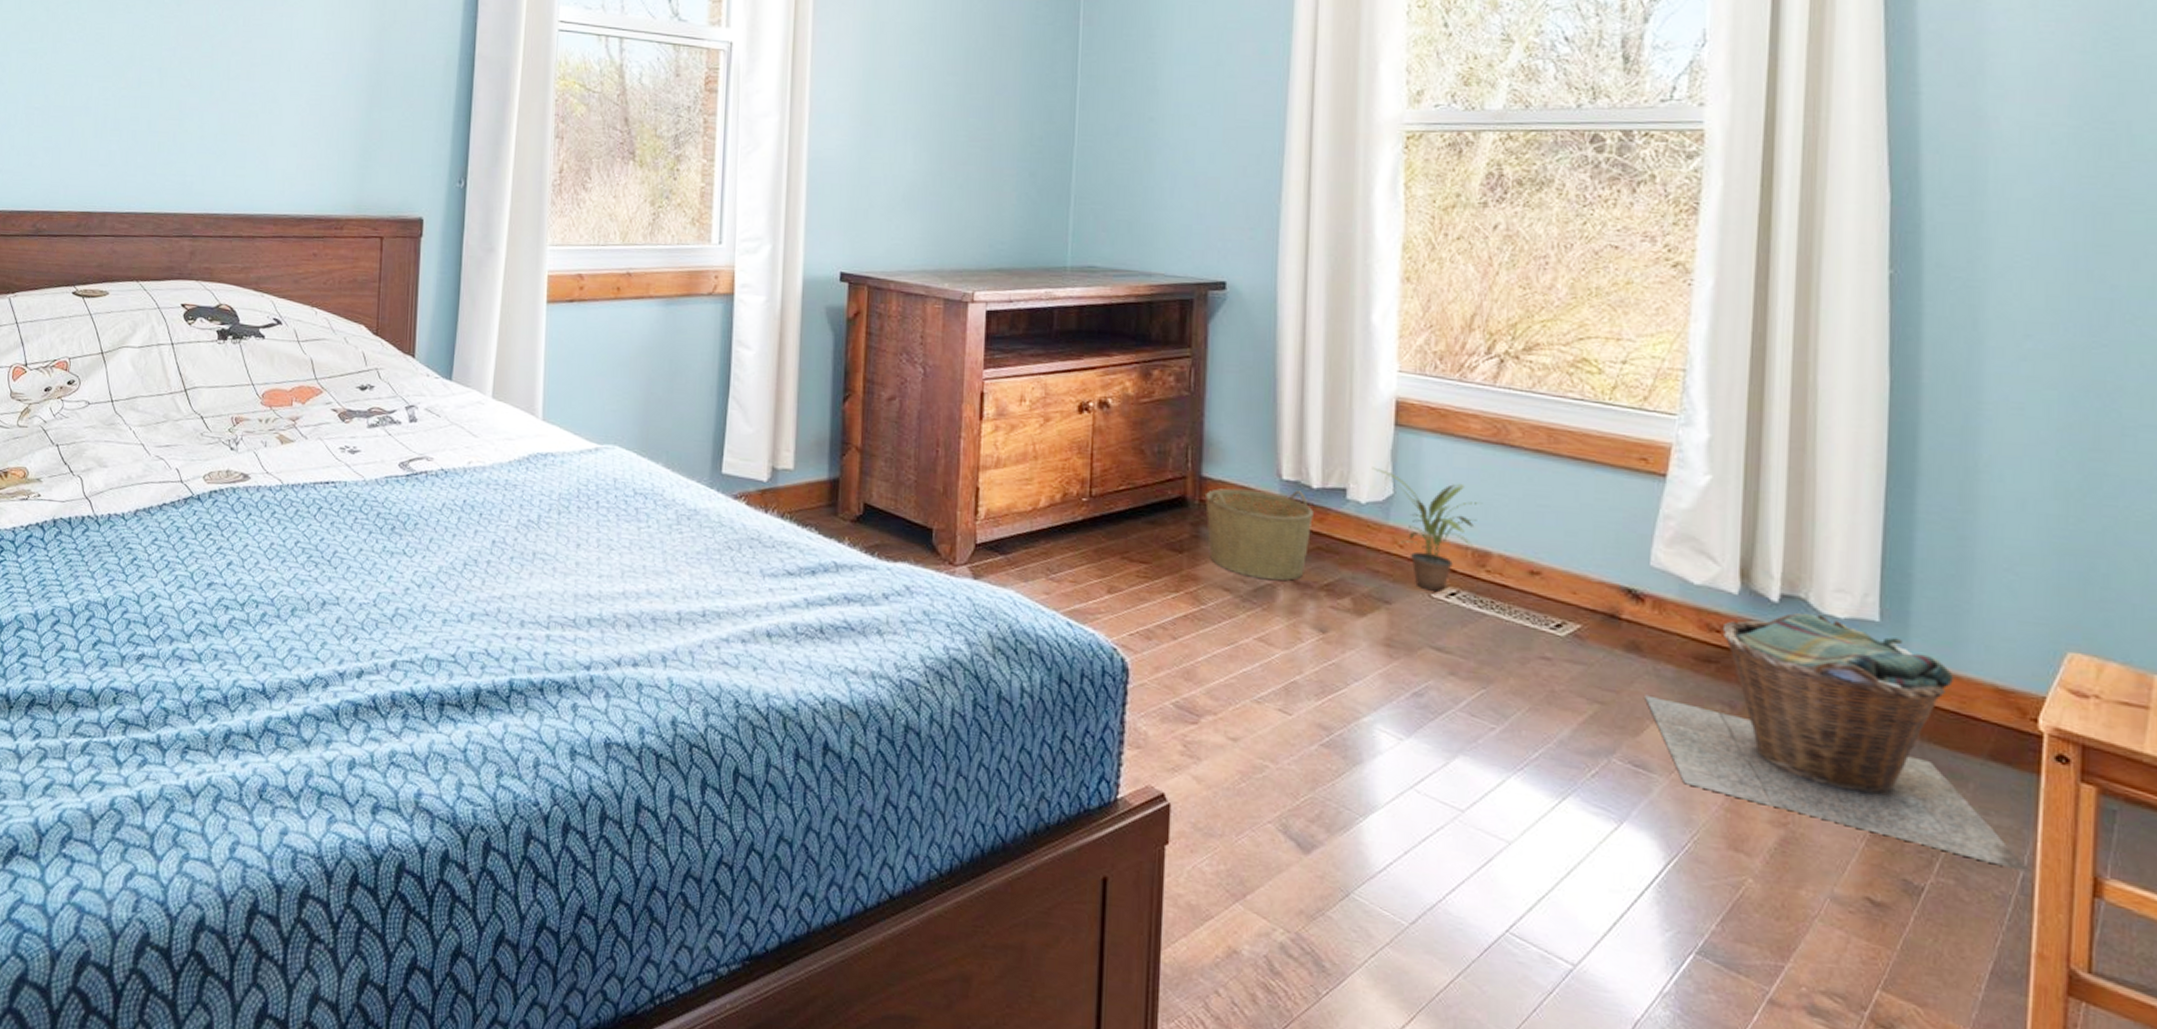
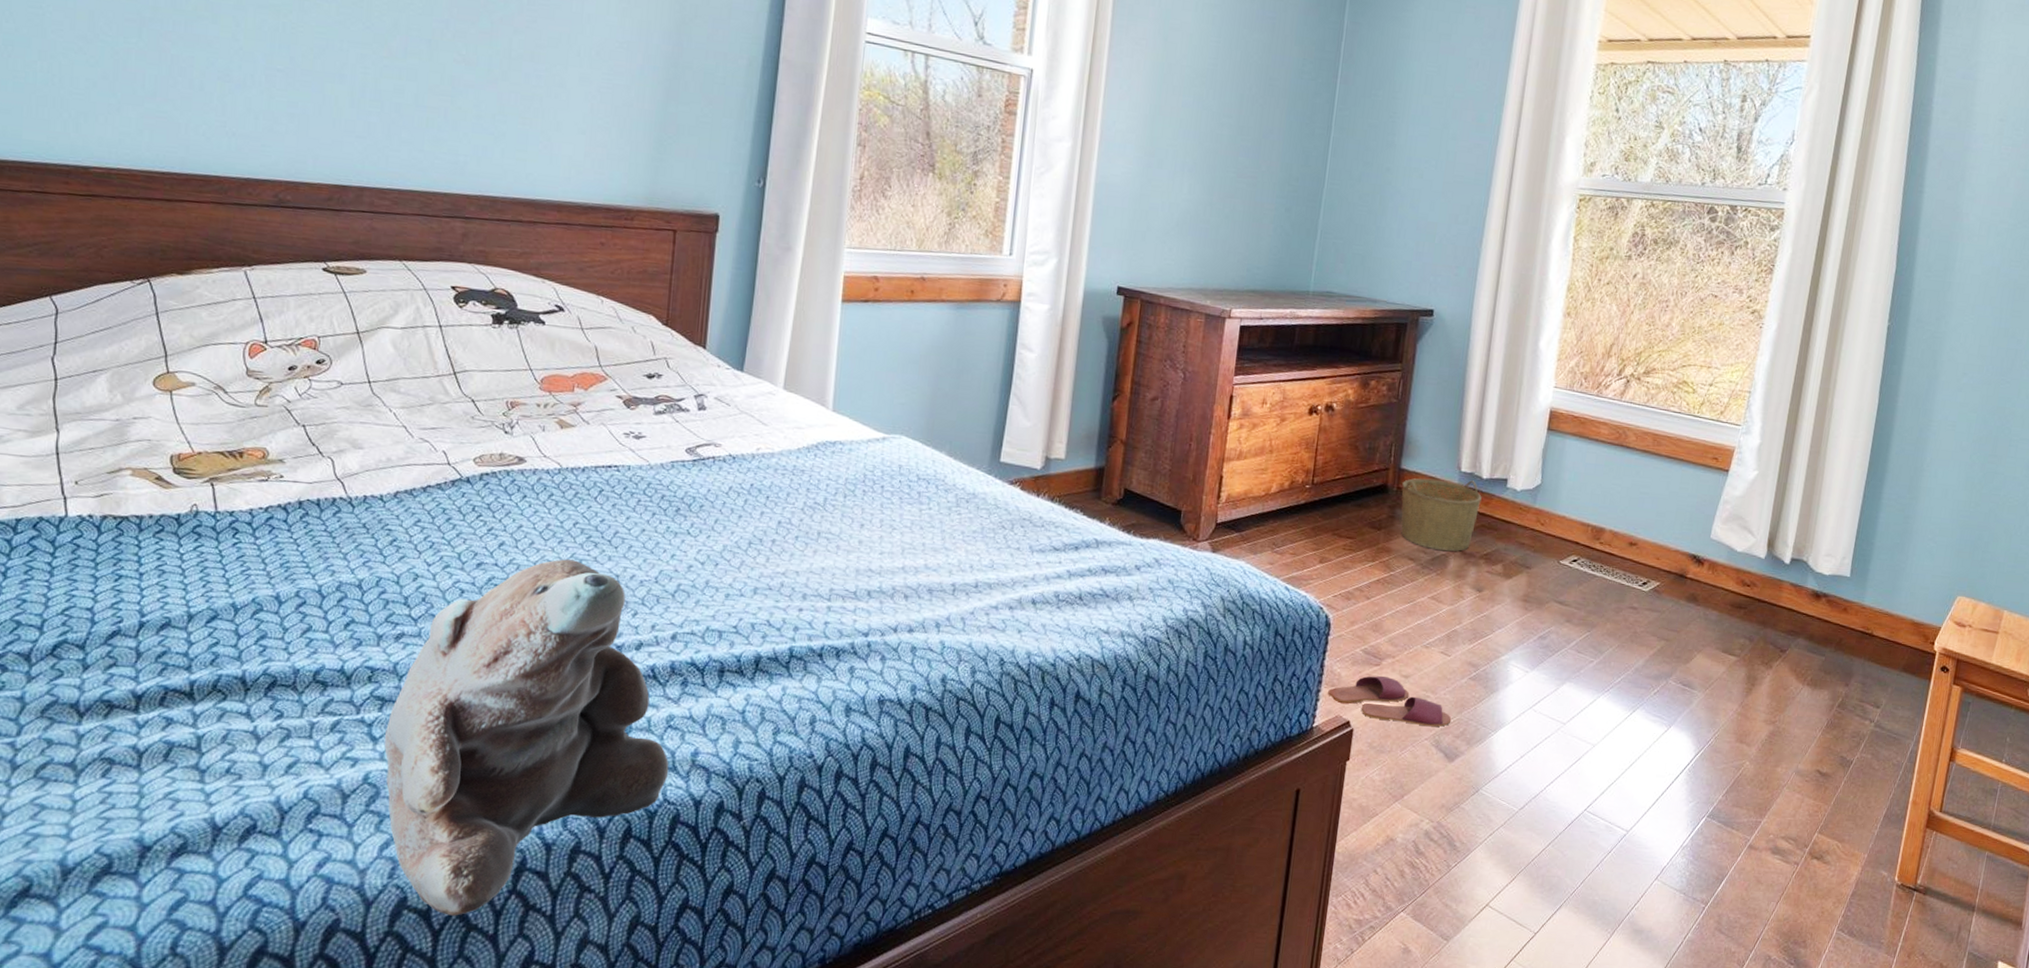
stuffed animal: none [127,579,393,958] -> present [384,559,669,916]
slippers: none [1133,736,1302,807] -> present [1328,675,1452,727]
potted plant: present [1371,467,1480,592] -> none [1527,462,1601,559]
laundry basket: present [1645,613,2031,873] -> none [1696,571,1916,747]

